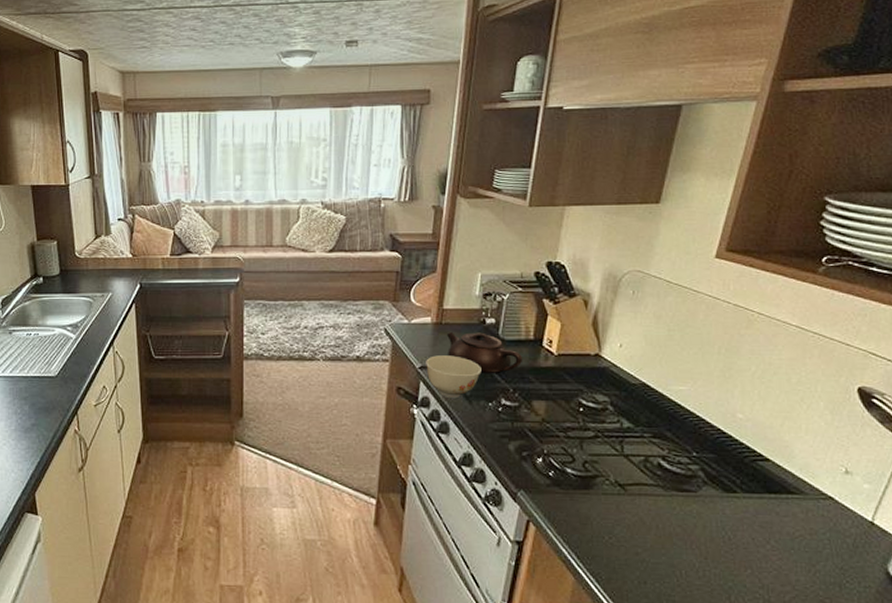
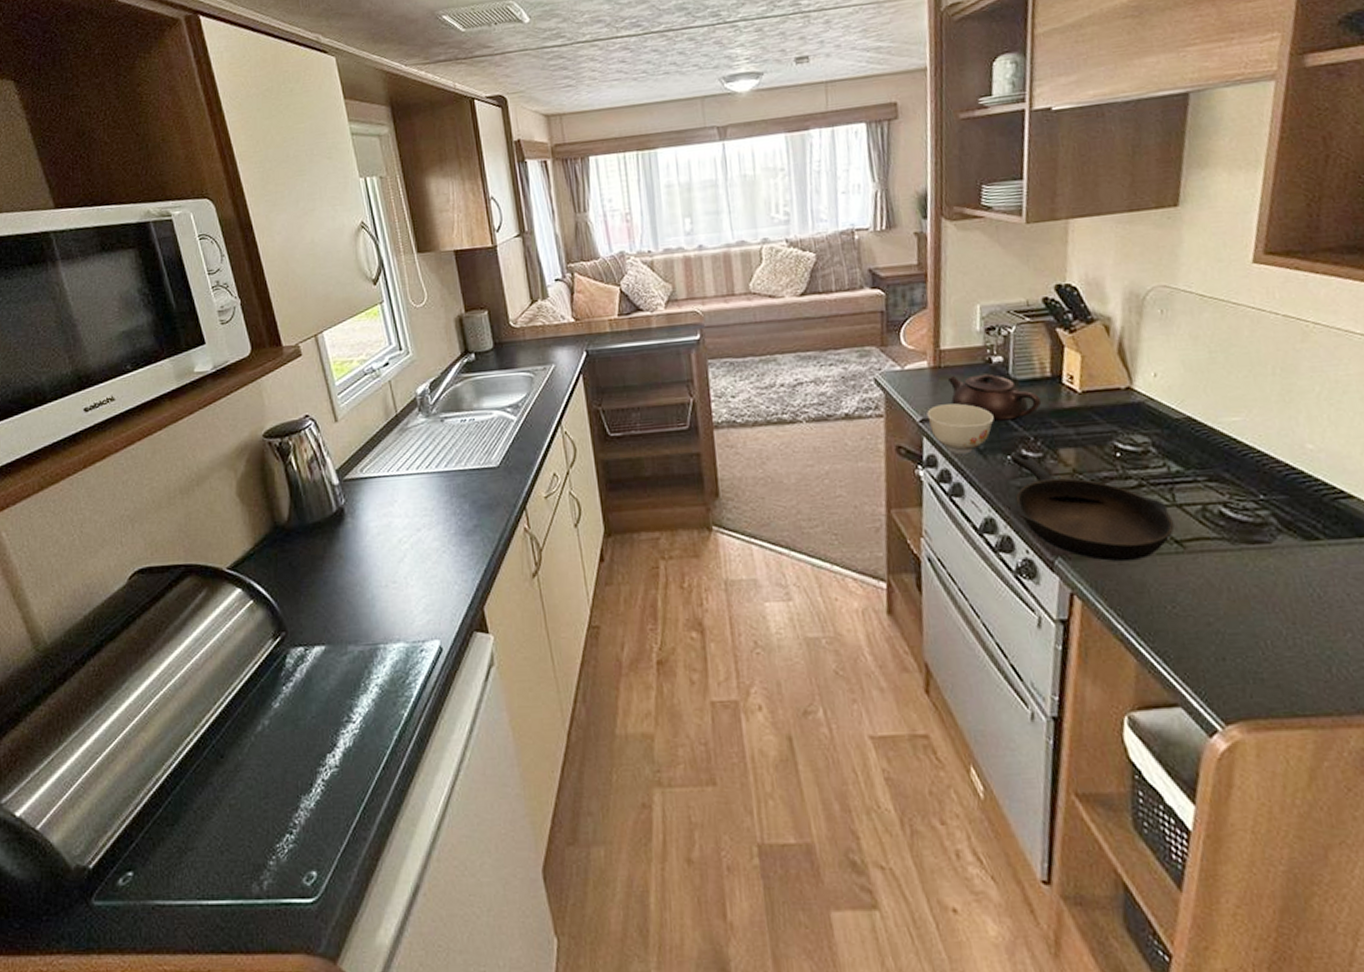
frying pan: none [490,400,620,498] -> present [1011,452,1175,562]

